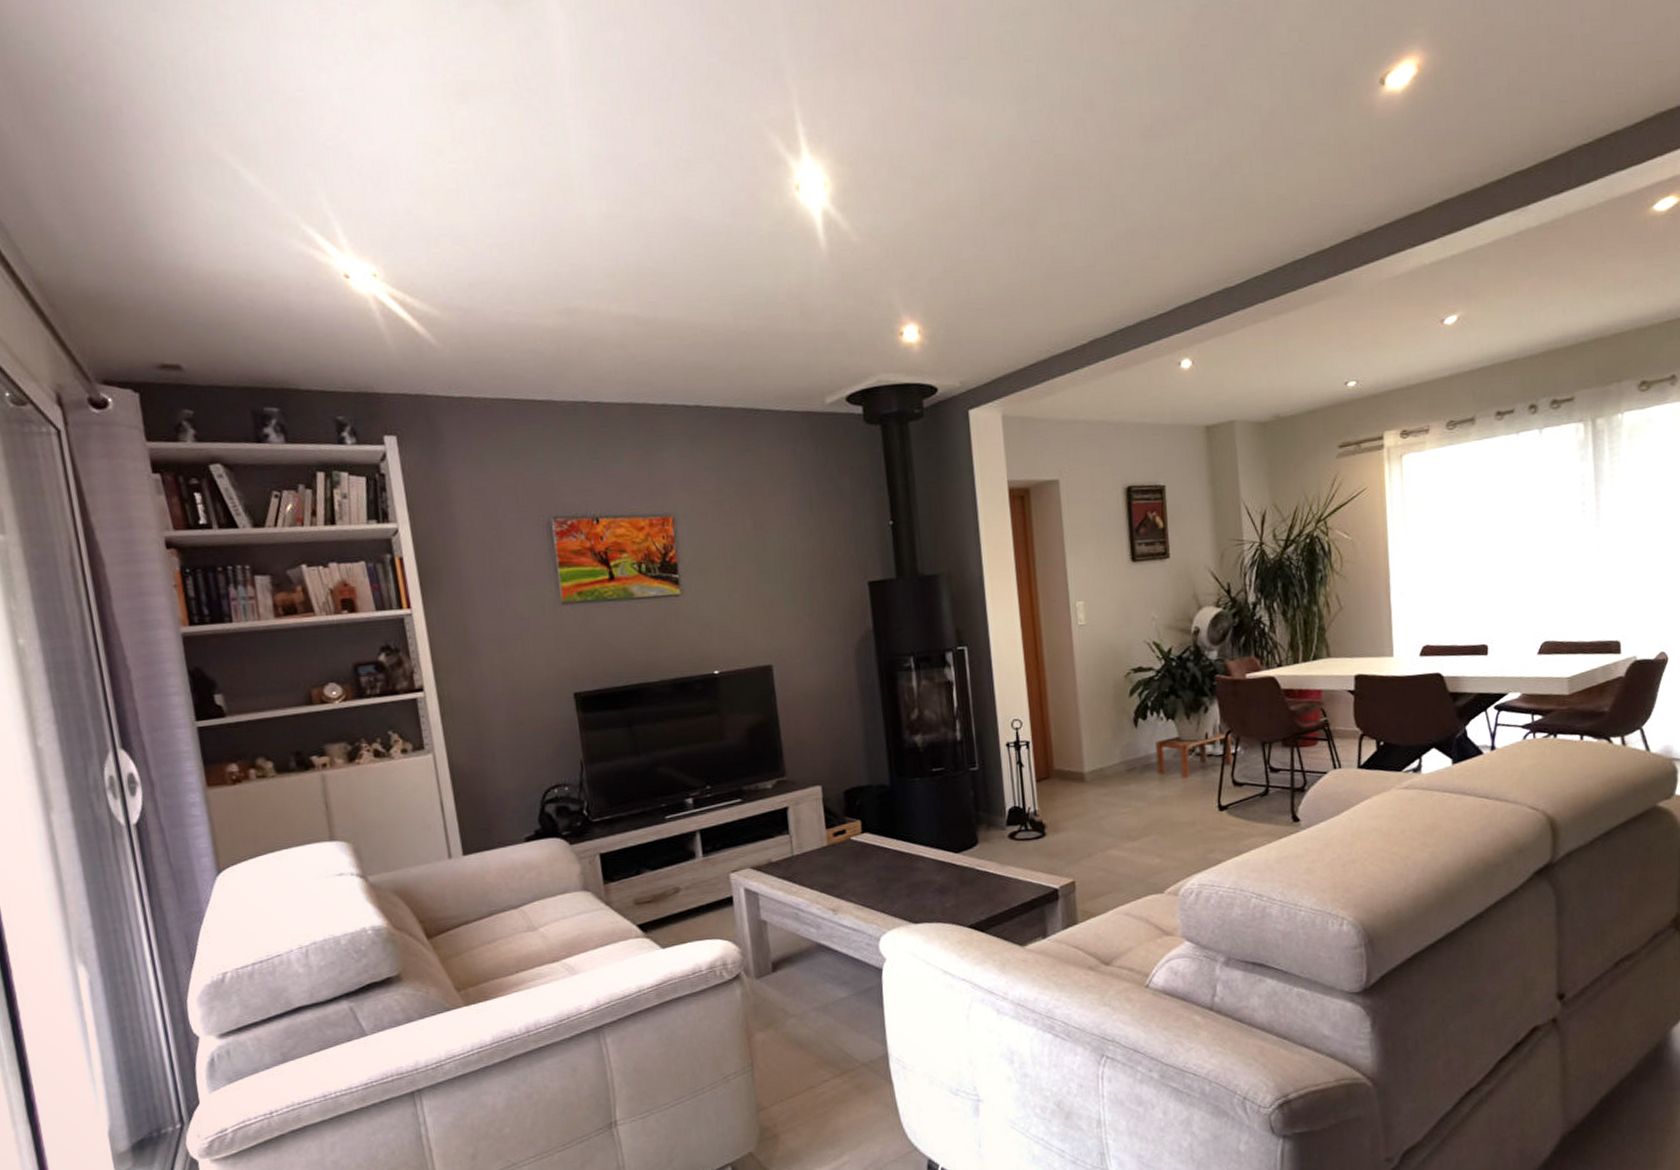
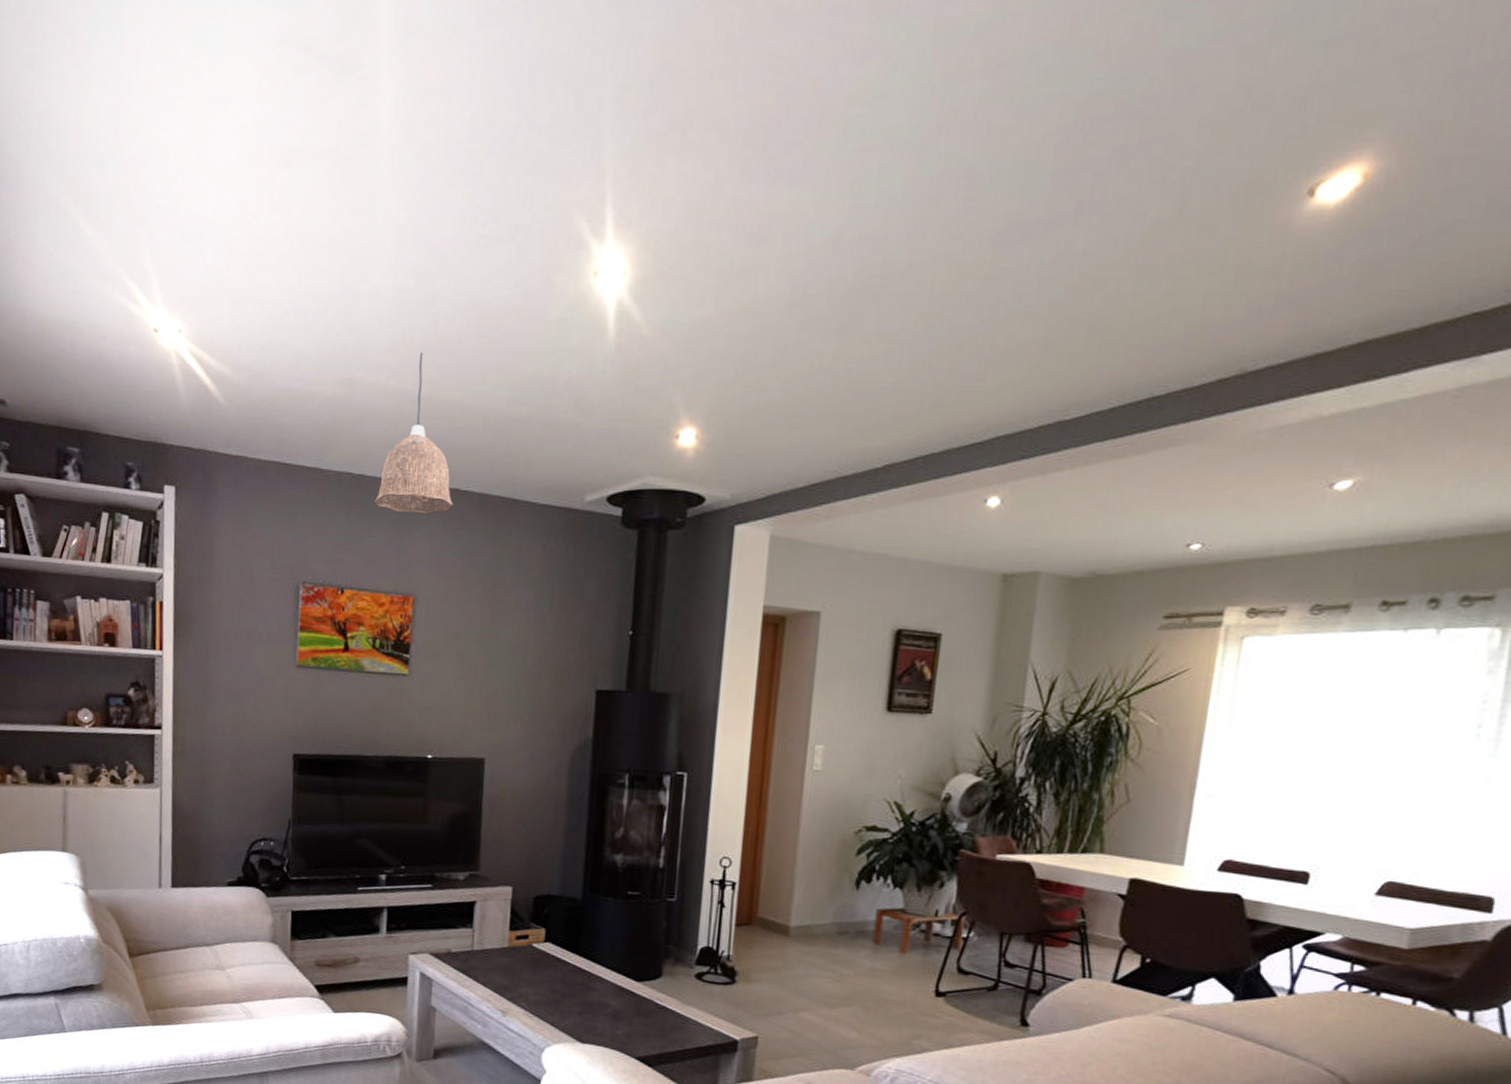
pendant lamp: none [616,276,697,436] -> present [375,353,453,514]

